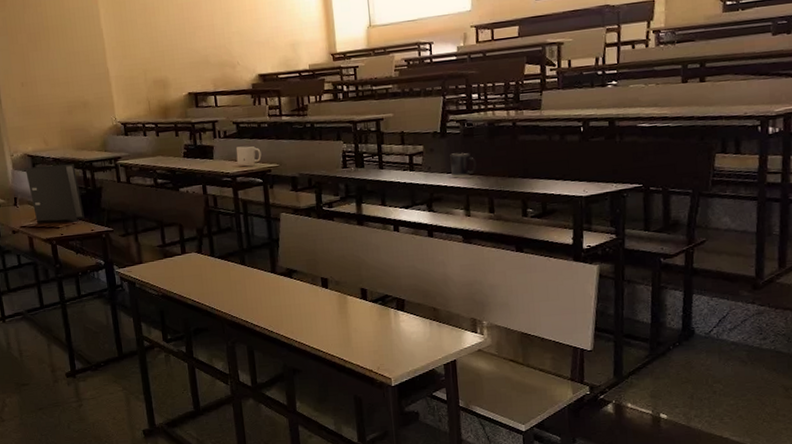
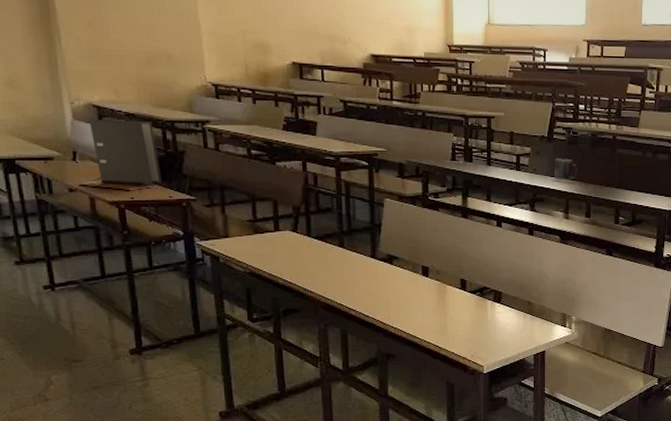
mug: present [235,146,262,167] -> none [341,126,369,148]

